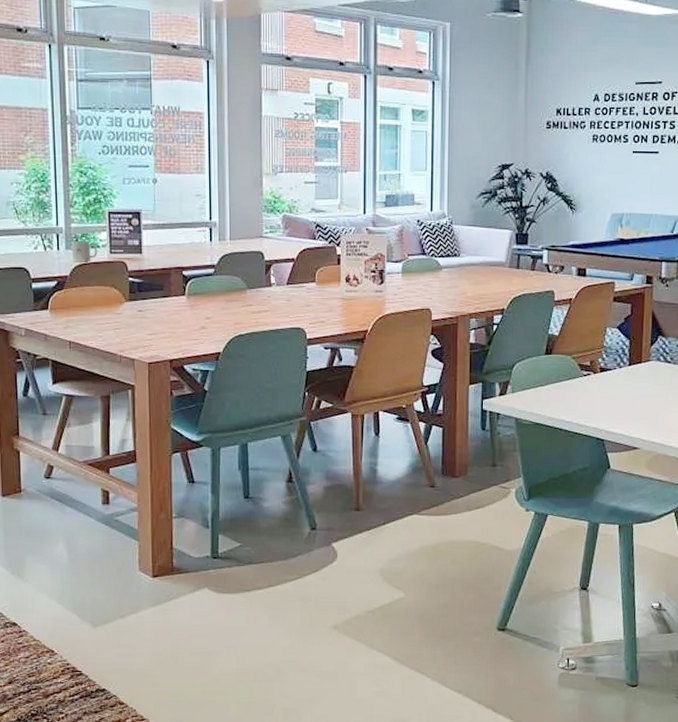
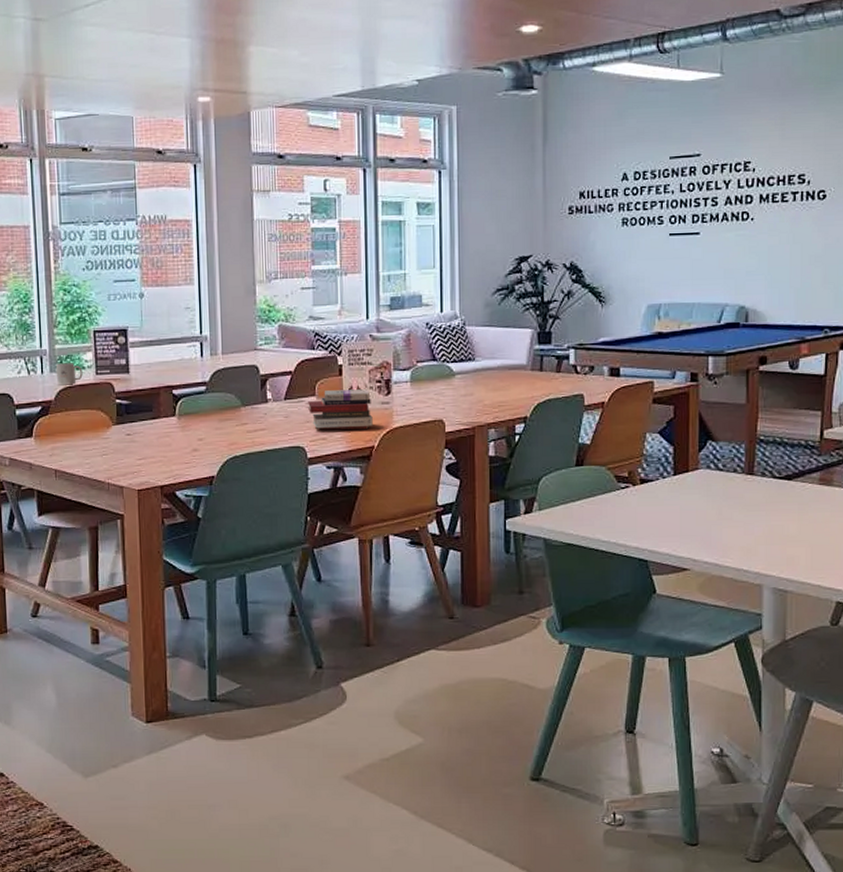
books: none [309,278,367,315] -> present [308,389,373,430]

